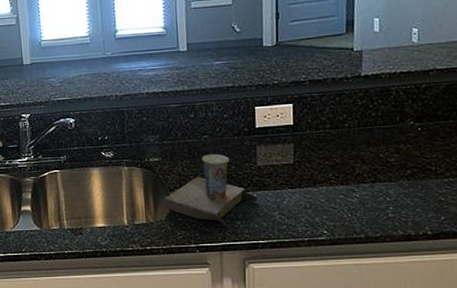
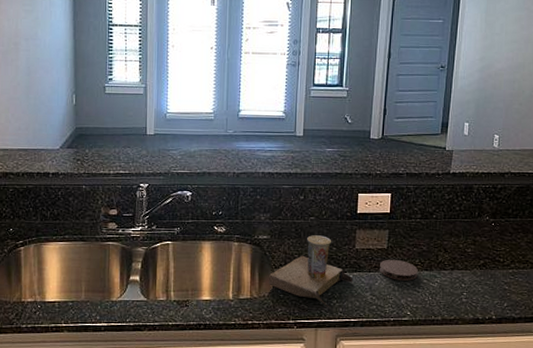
coaster: none [286,174,332,197] -> present [379,259,418,281]

